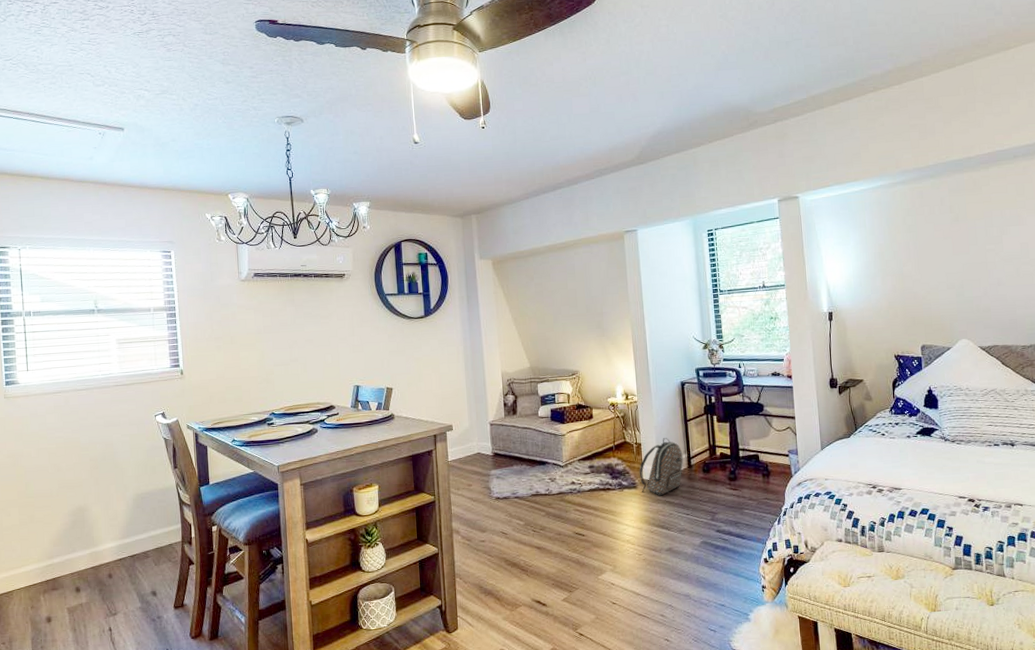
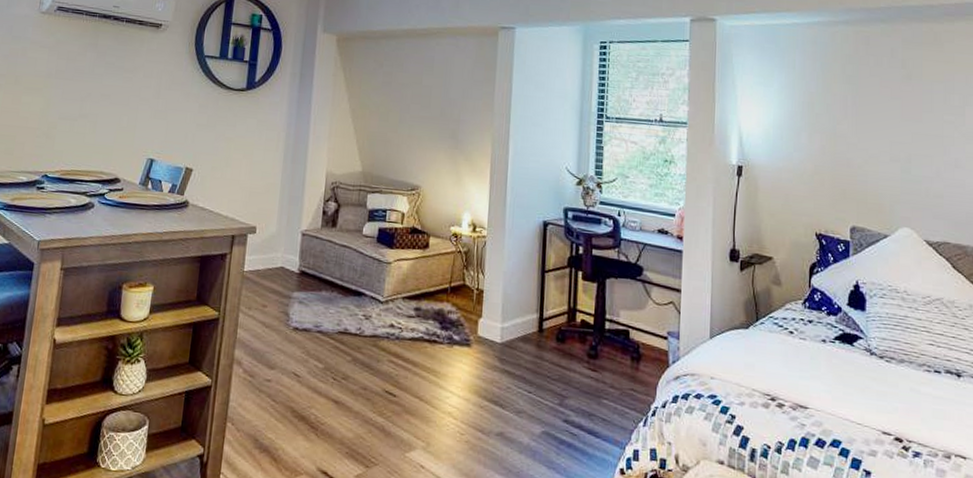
backpack: present [639,438,683,496] -> none [475,288,534,362]

